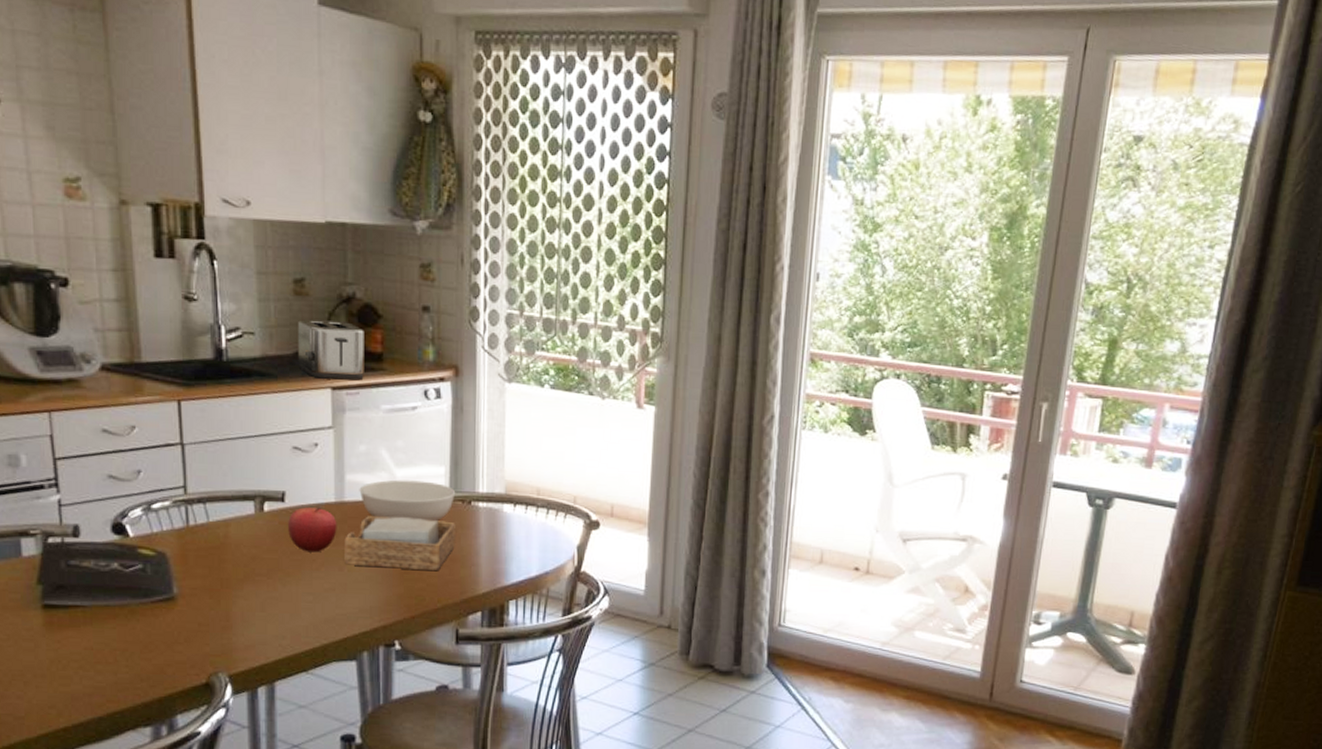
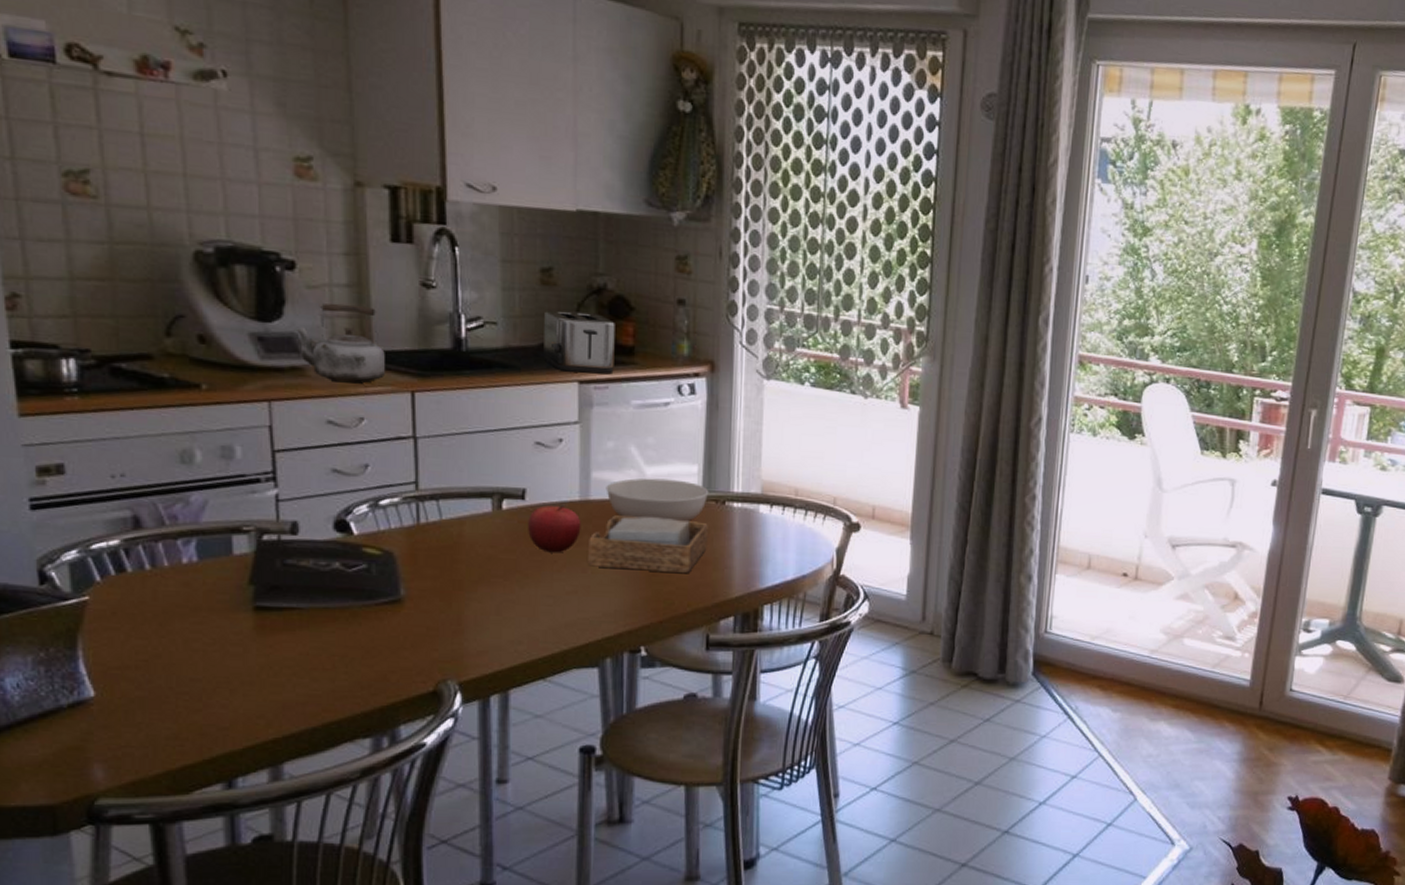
kettle: none [69,316,153,394] -> present [293,302,385,384]

